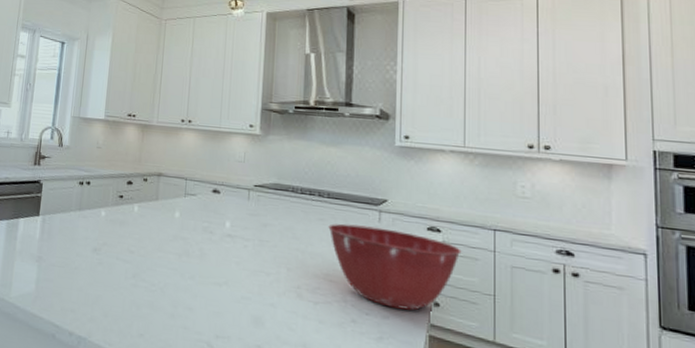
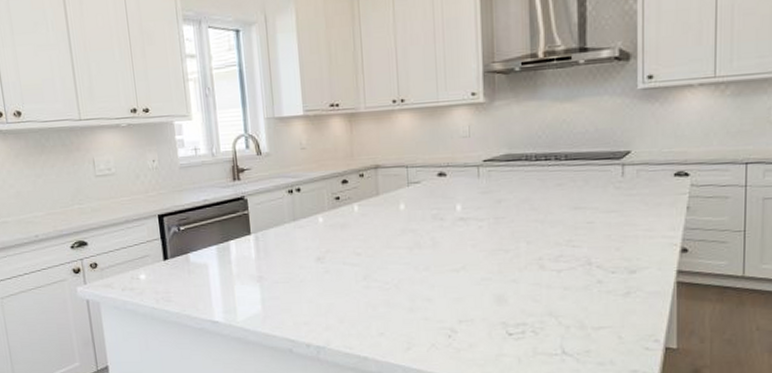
mixing bowl: present [328,224,462,311] -> none [568,182,711,262]

